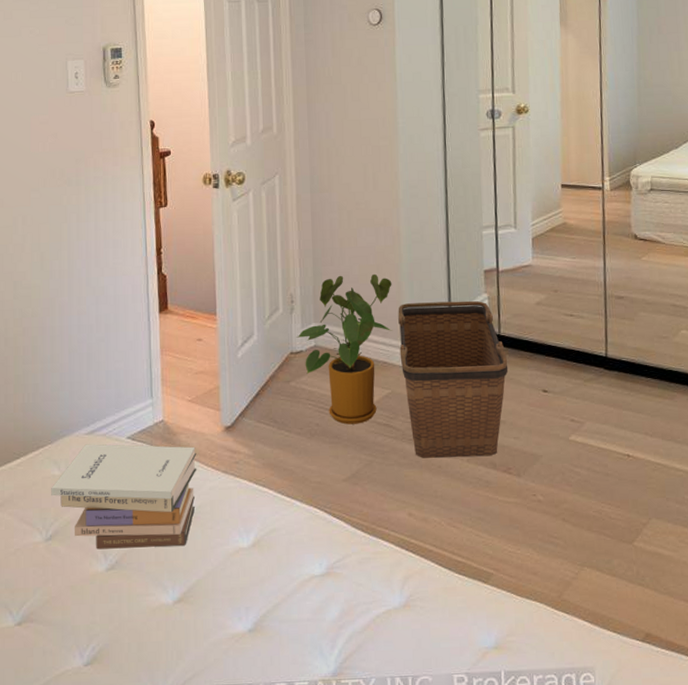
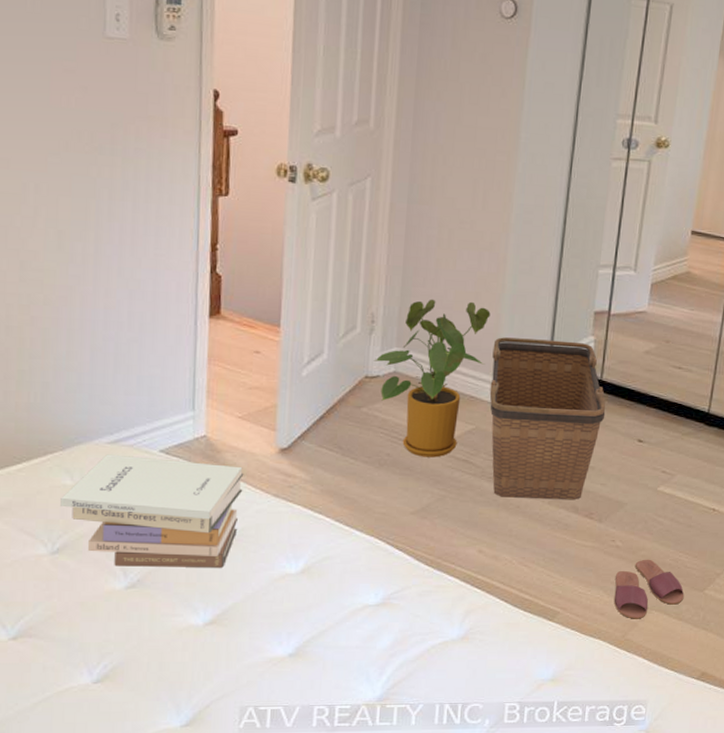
slippers: none [542,512,614,578] -> present [613,559,684,619]

